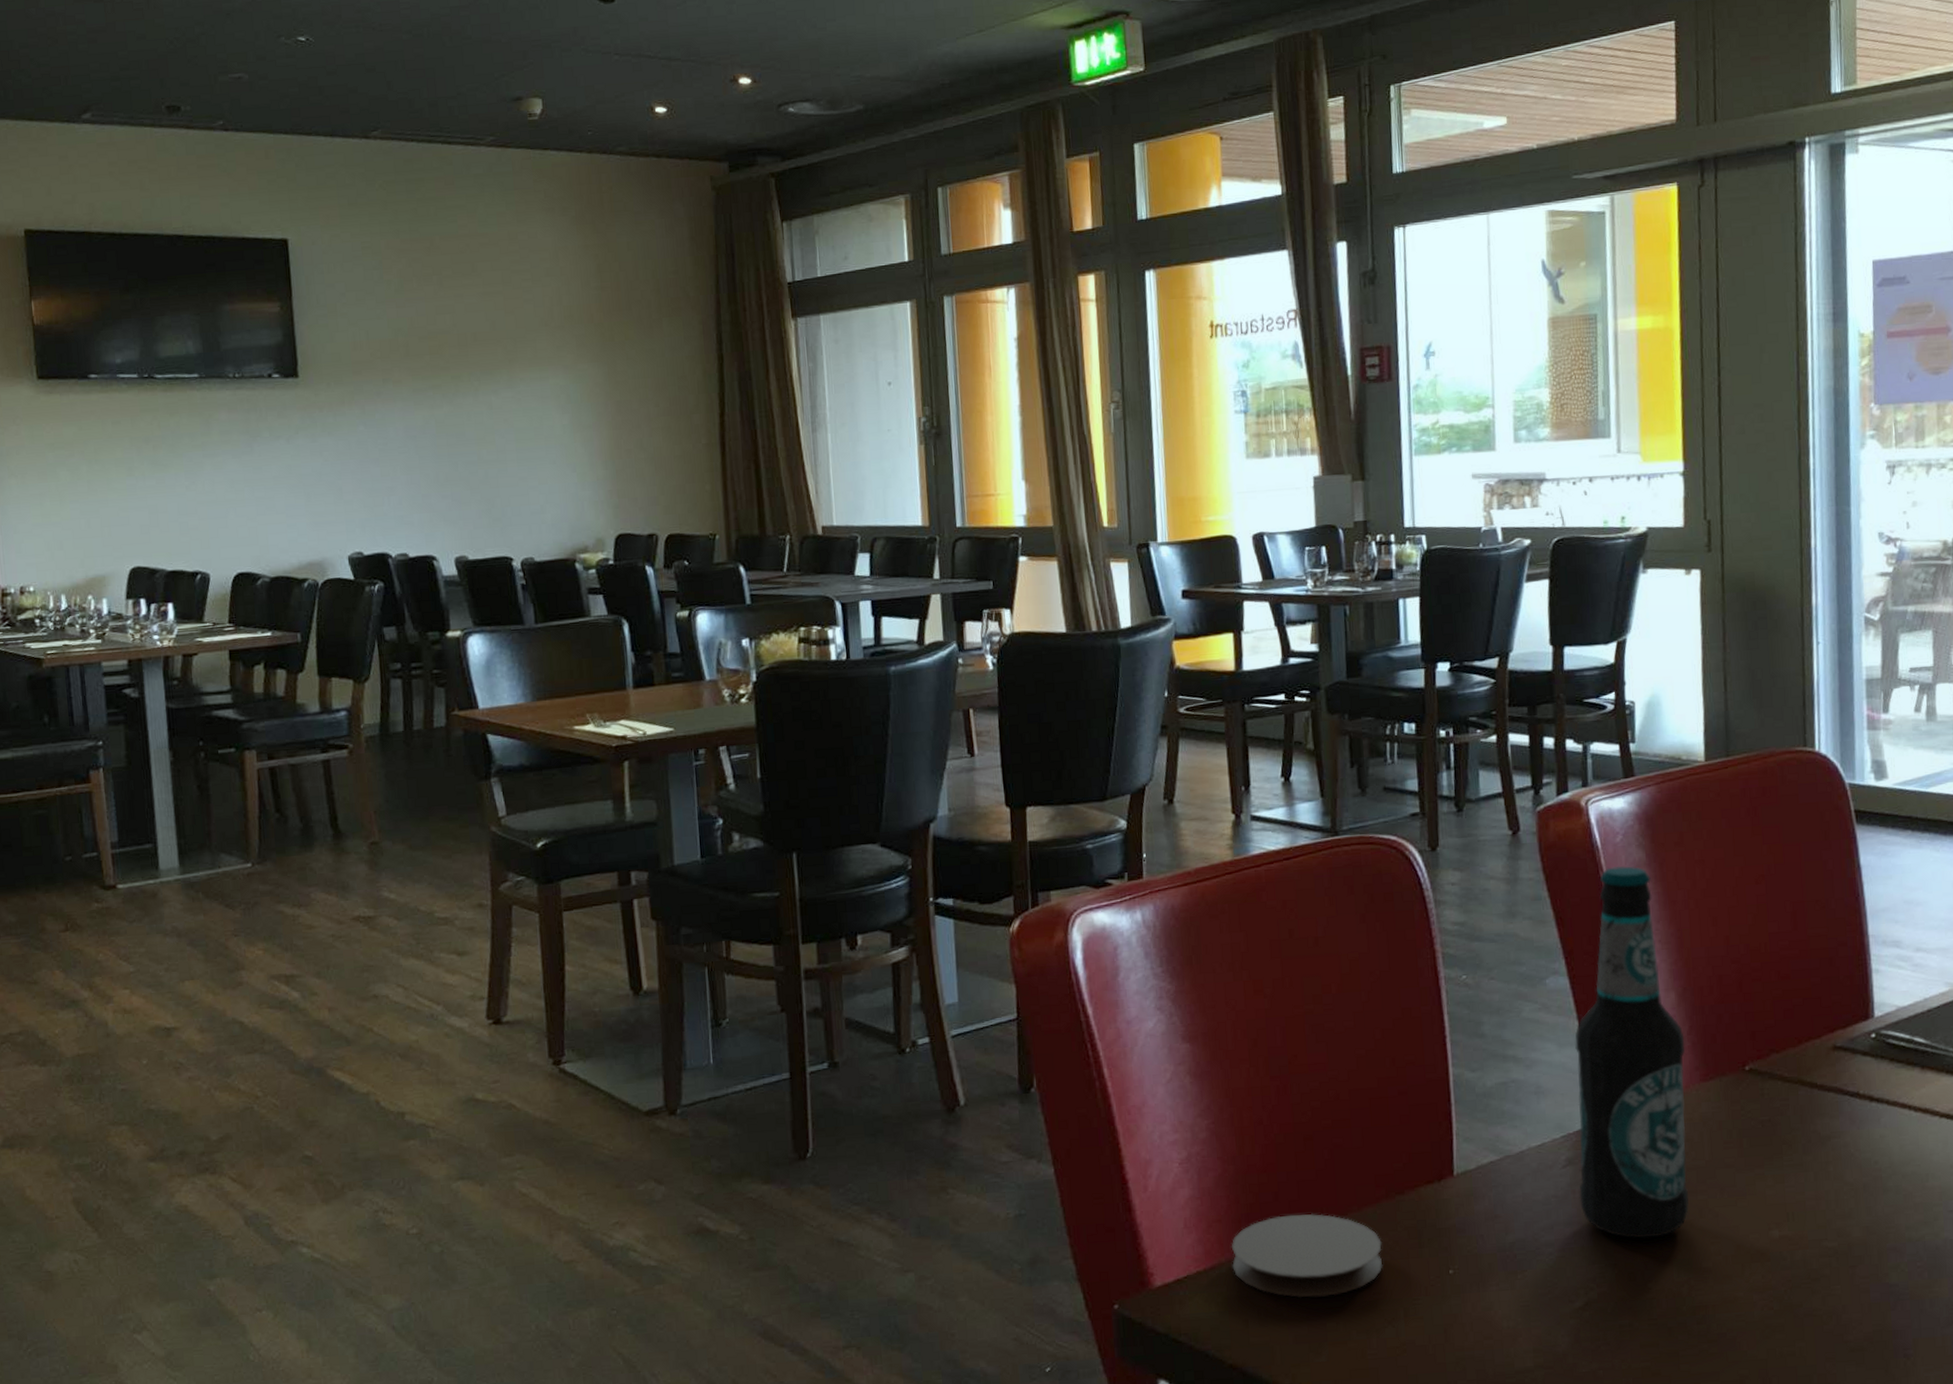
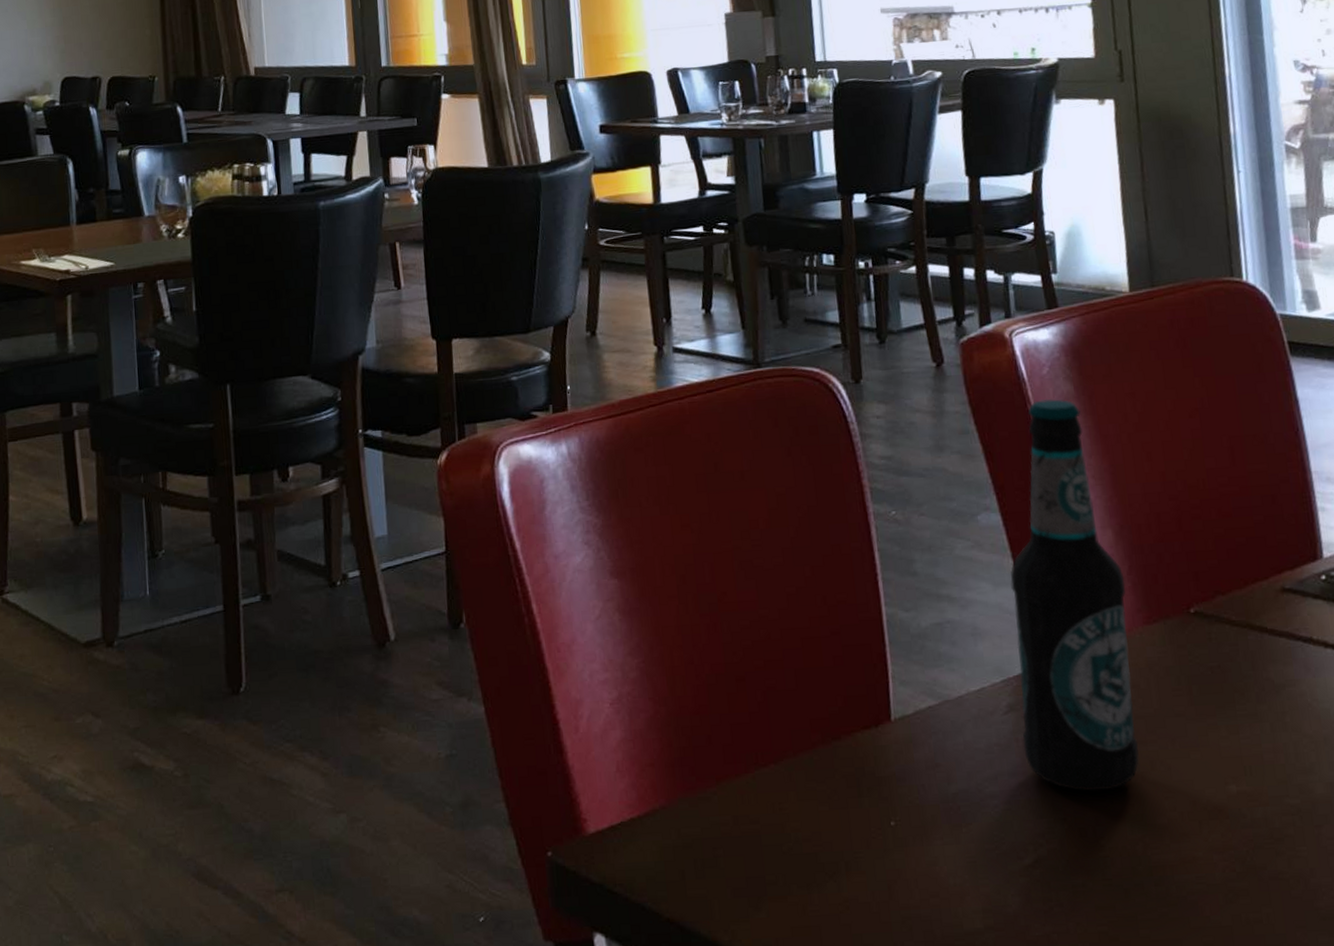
coaster: present [1231,1213,1383,1298] -> none [665,758,822,849]

